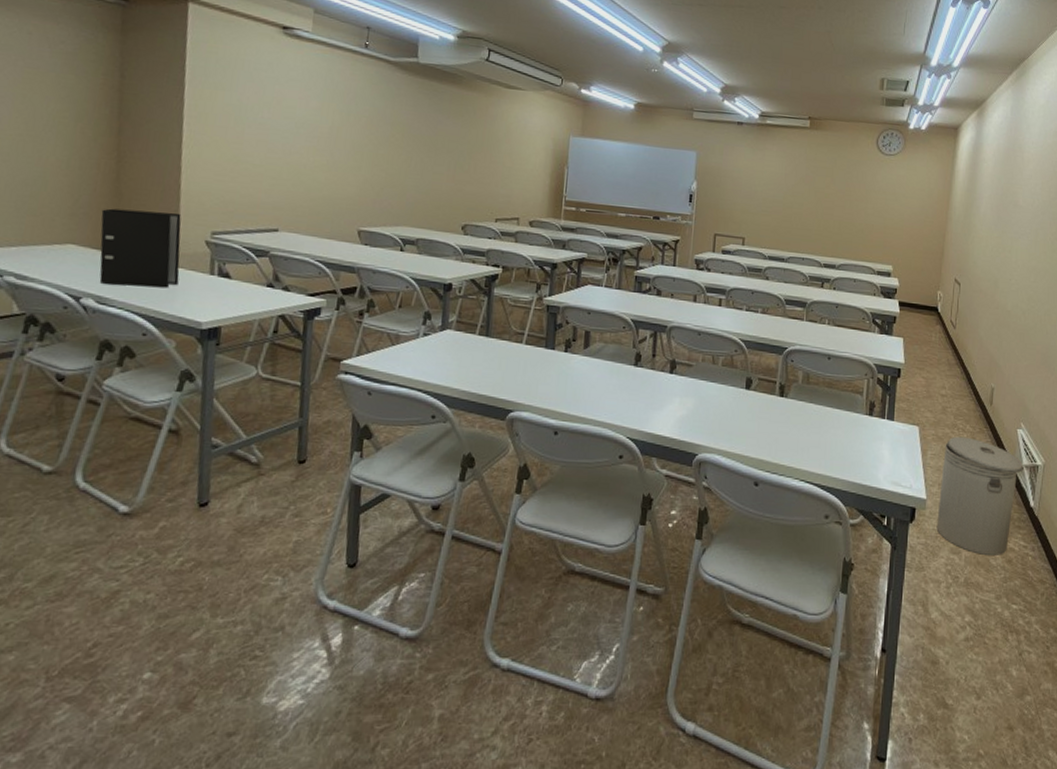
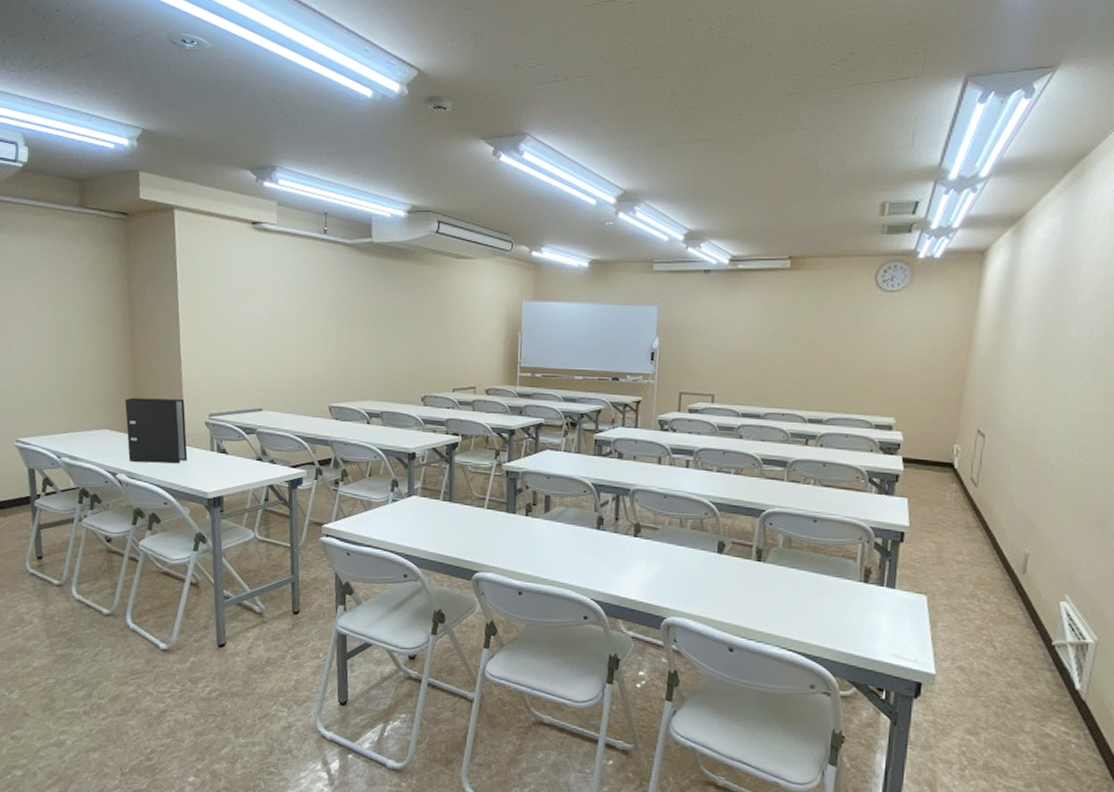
can: present [936,436,1024,555] -> none [948,607,1068,740]

